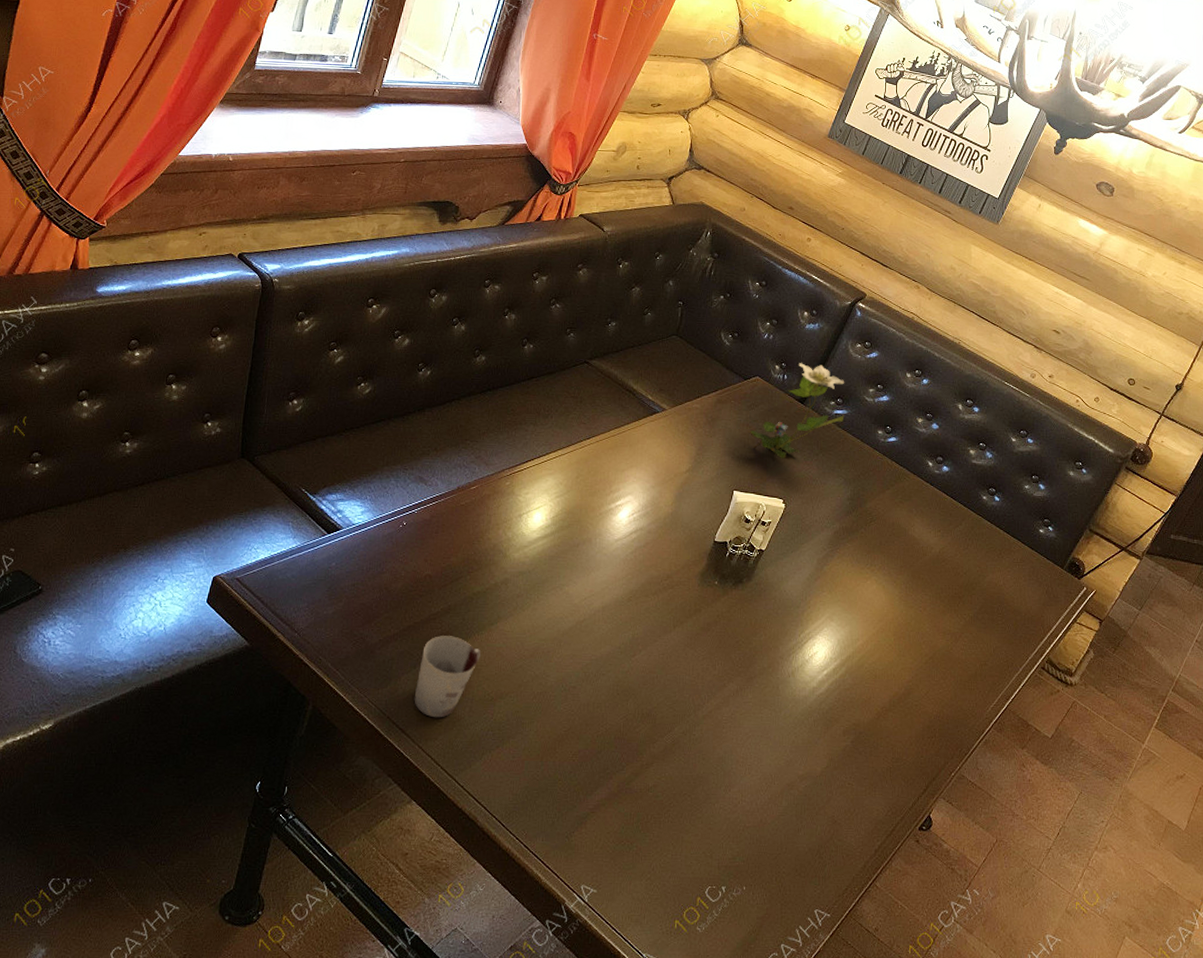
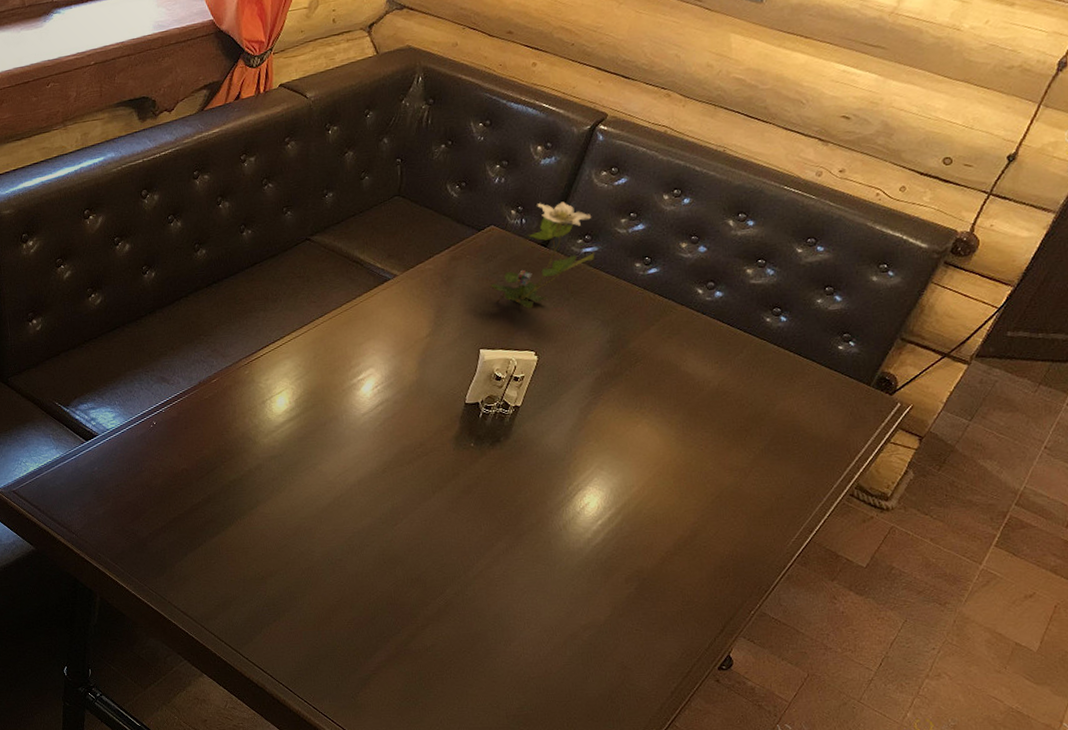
cup: present [414,636,481,718] -> none [189,523,246,599]

